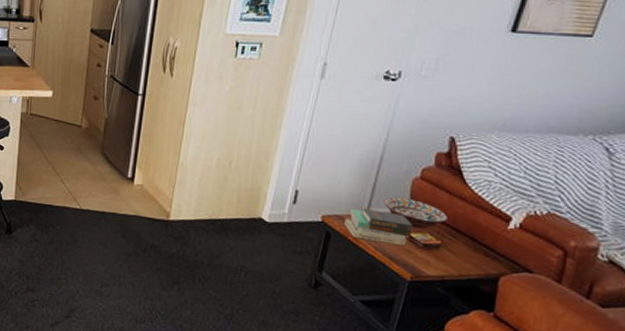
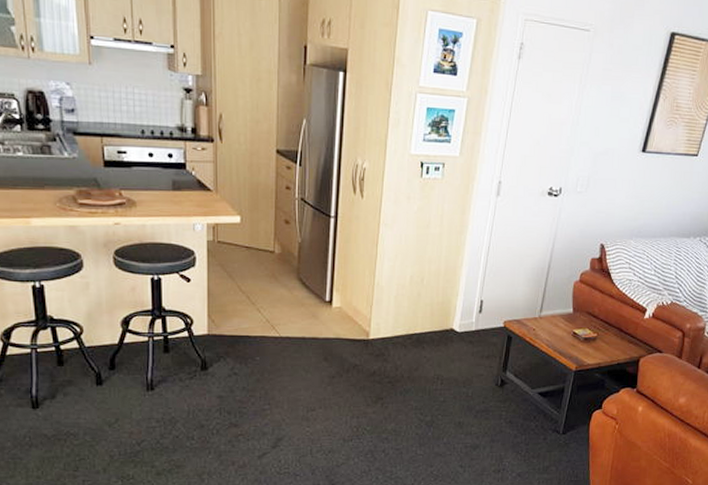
books: present [344,209,413,245] -> none [522,312,576,341]
decorative bowl: present [383,196,447,229] -> none [552,299,601,325]

